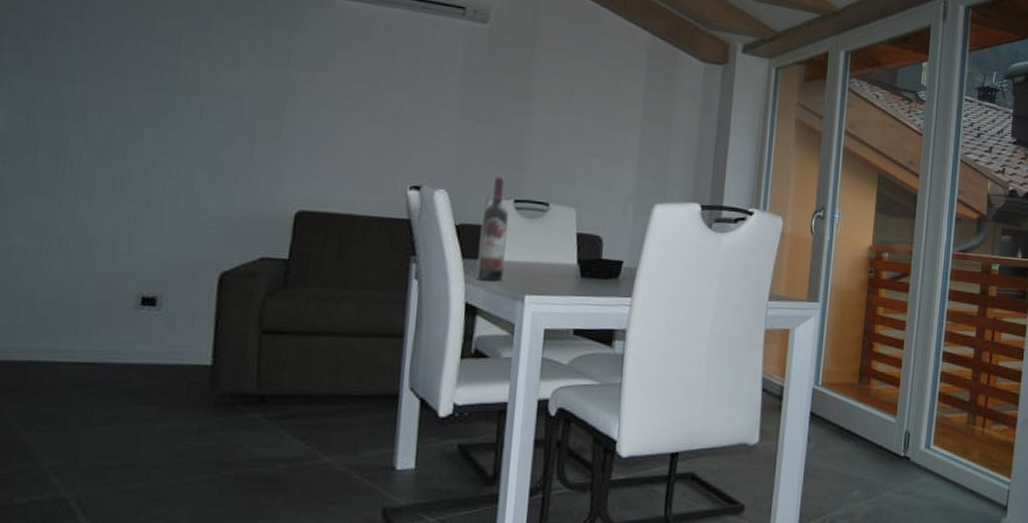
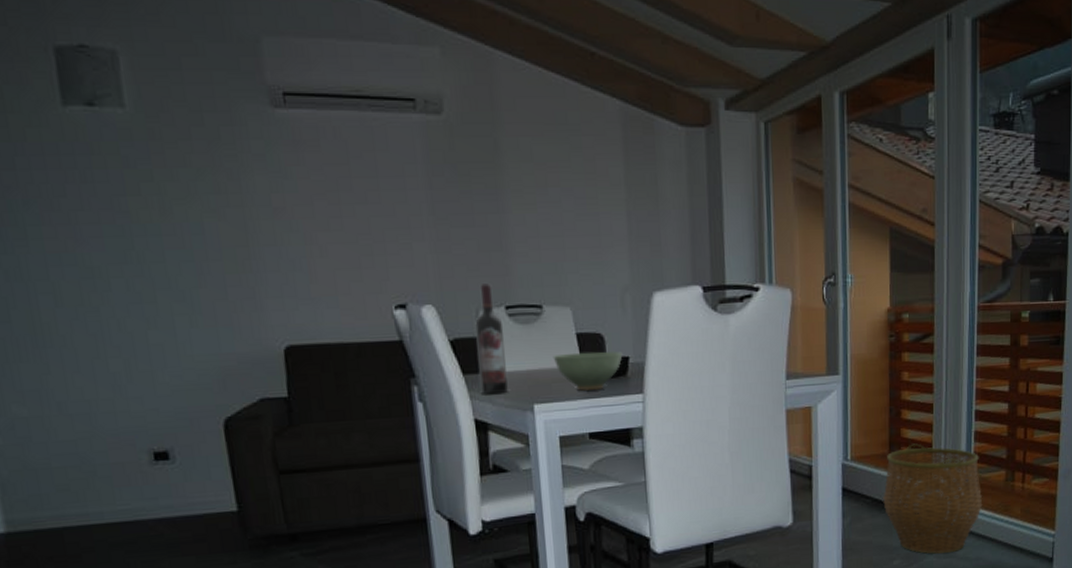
bowl: none [551,250,618,290] -> present [552,350,623,391]
basket: none [848,376,944,489] -> present [883,443,983,554]

